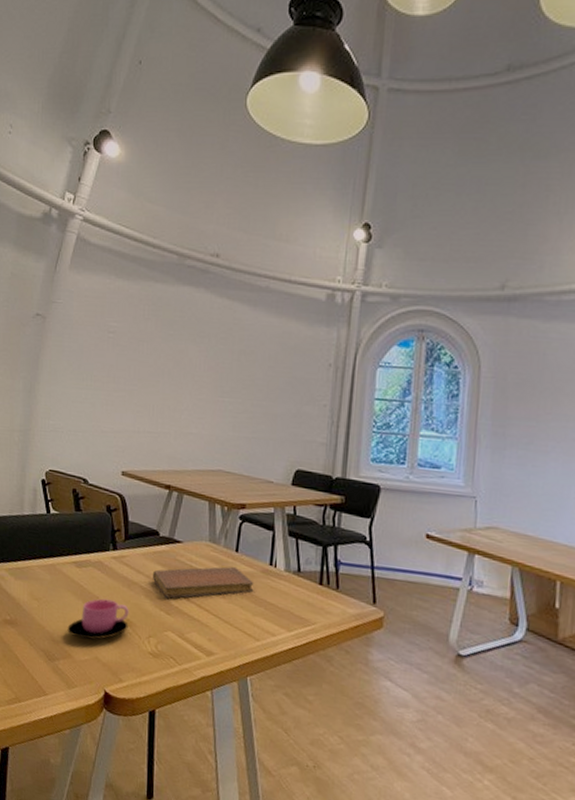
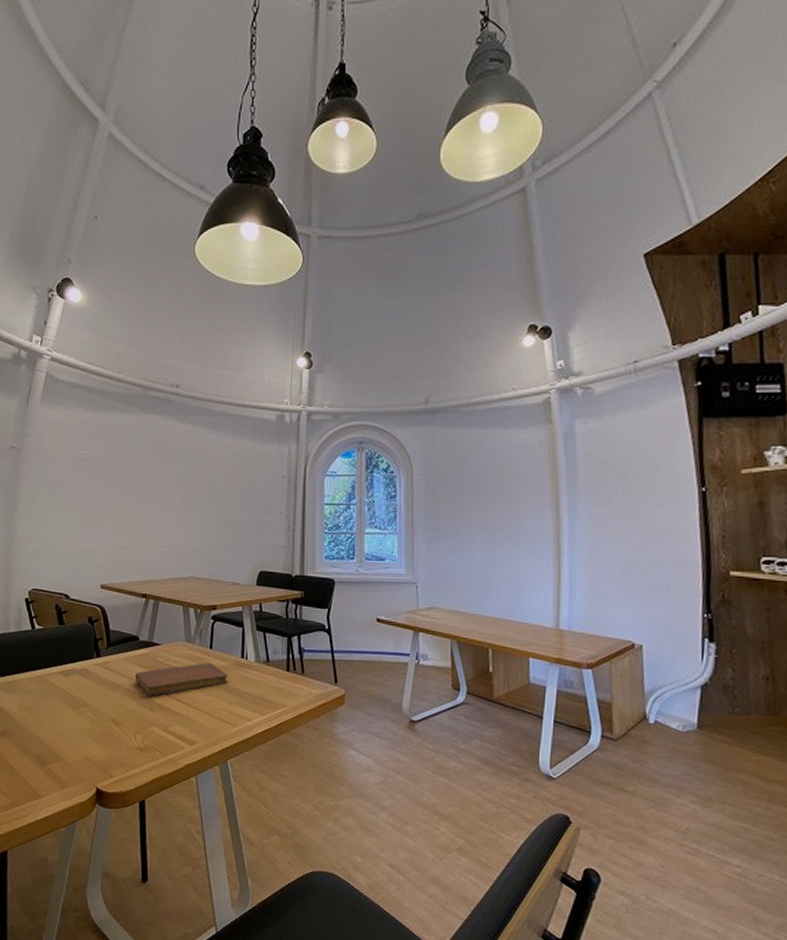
cup: present [67,598,129,640] -> none [57,703,115,742]

